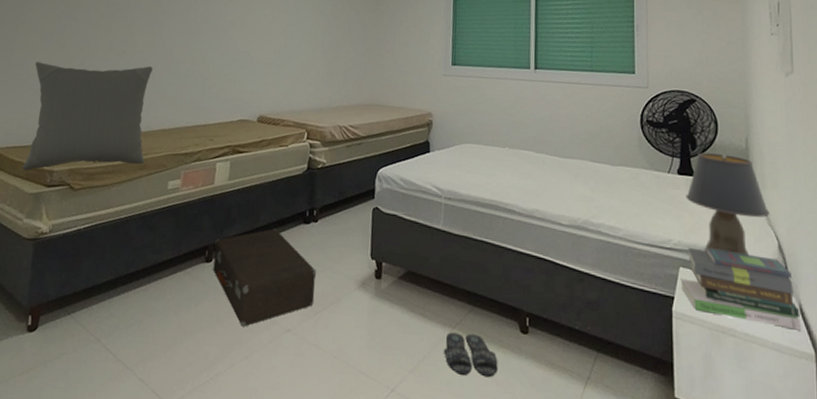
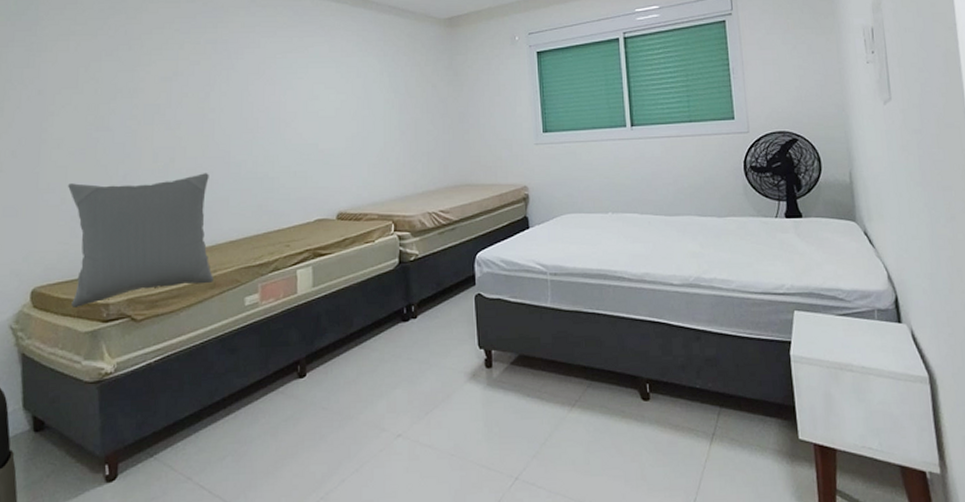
suitcase: present [213,229,317,327] -> none [307,332,423,439]
slippers: present [443,332,498,378] -> none [565,408,622,452]
books: present [680,247,801,331] -> none [795,287,914,356]
table lamp: present [686,152,770,256] -> none [795,190,878,292]

